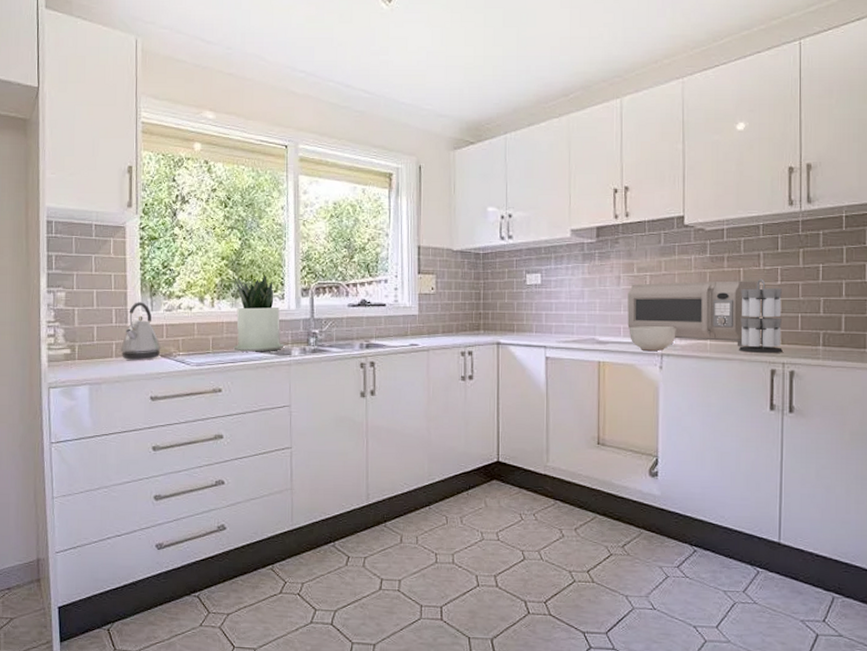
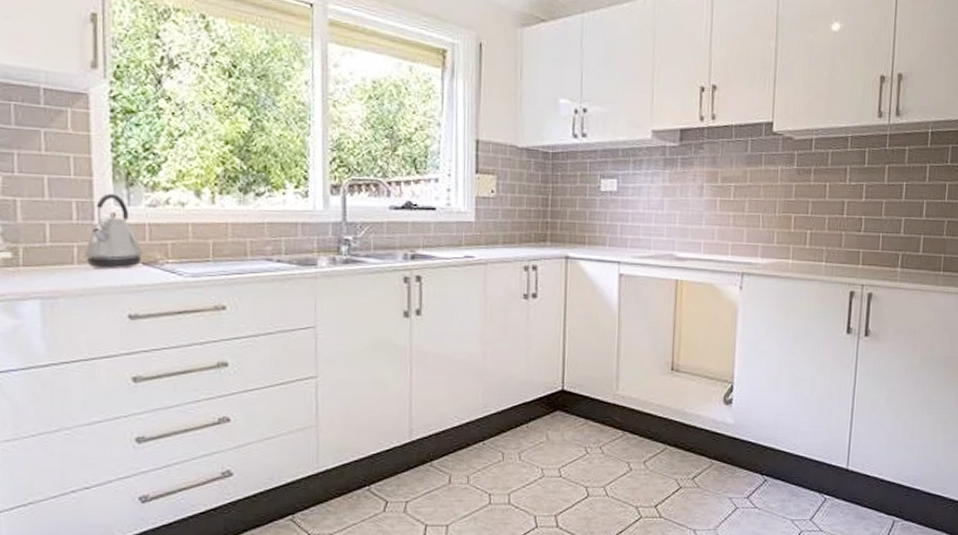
planter: present [233,275,285,352] -> none [241,166,309,261]
microwave: present [627,280,763,346] -> none [708,195,848,266]
bowl: present [628,325,676,351] -> none [709,241,759,269]
spice rack: present [739,279,783,353] -> none [820,195,866,274]

